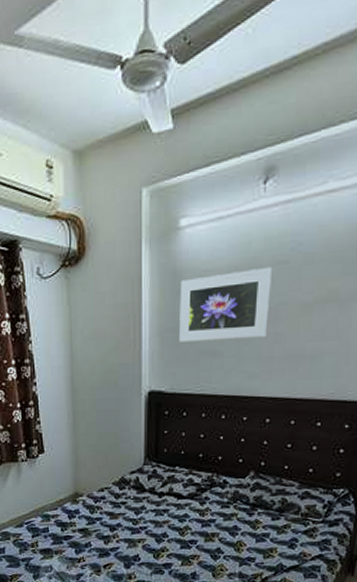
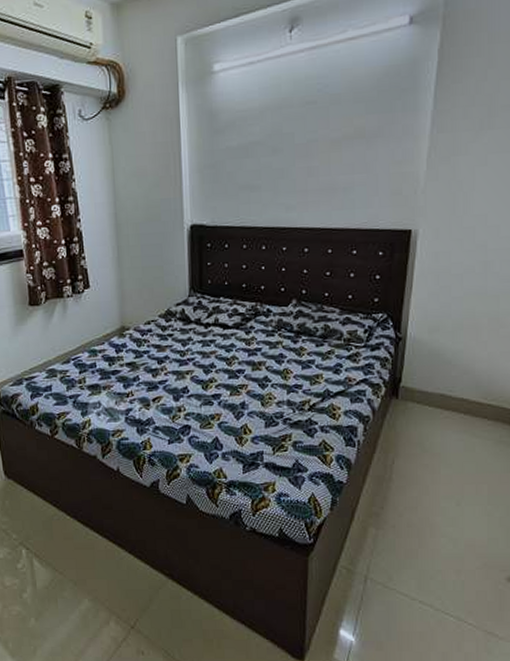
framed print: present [179,266,272,342] -> none [216,106,302,178]

